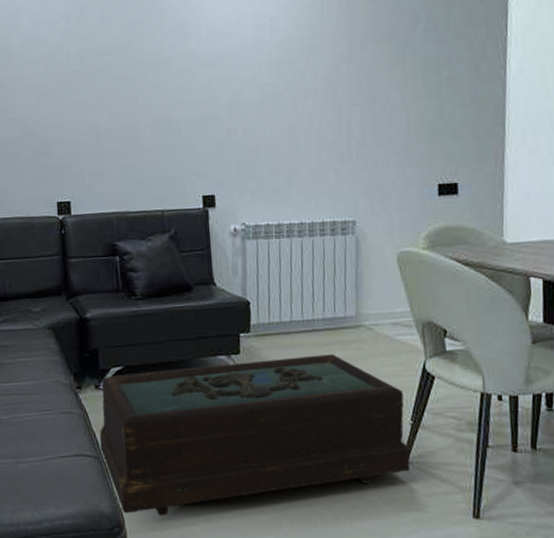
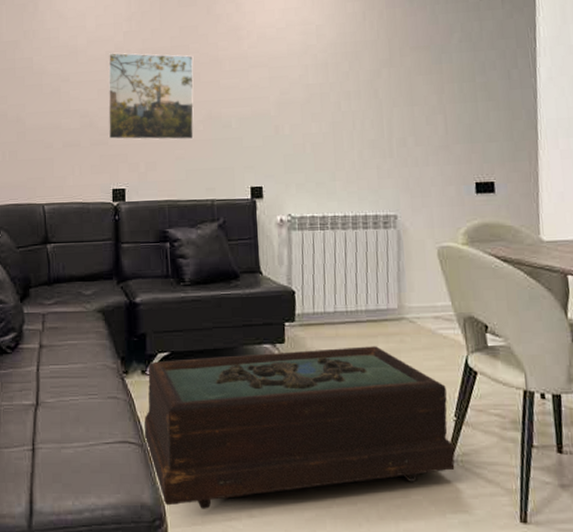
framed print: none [45,54,141,150] -> present [108,52,194,140]

